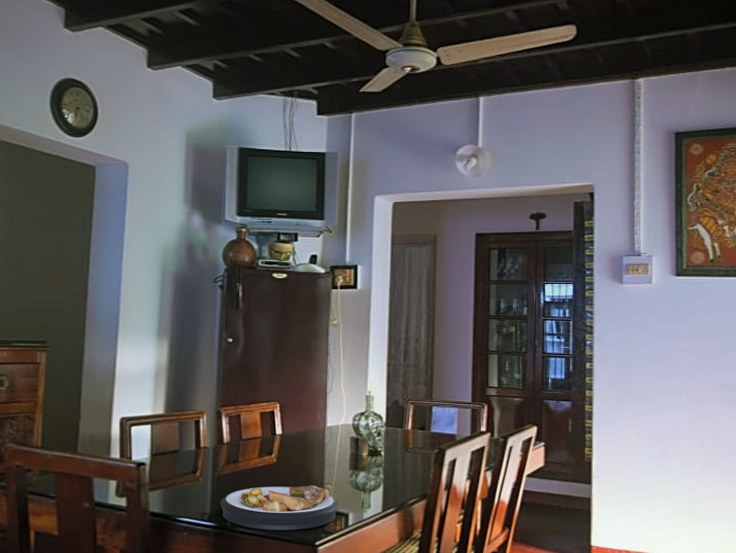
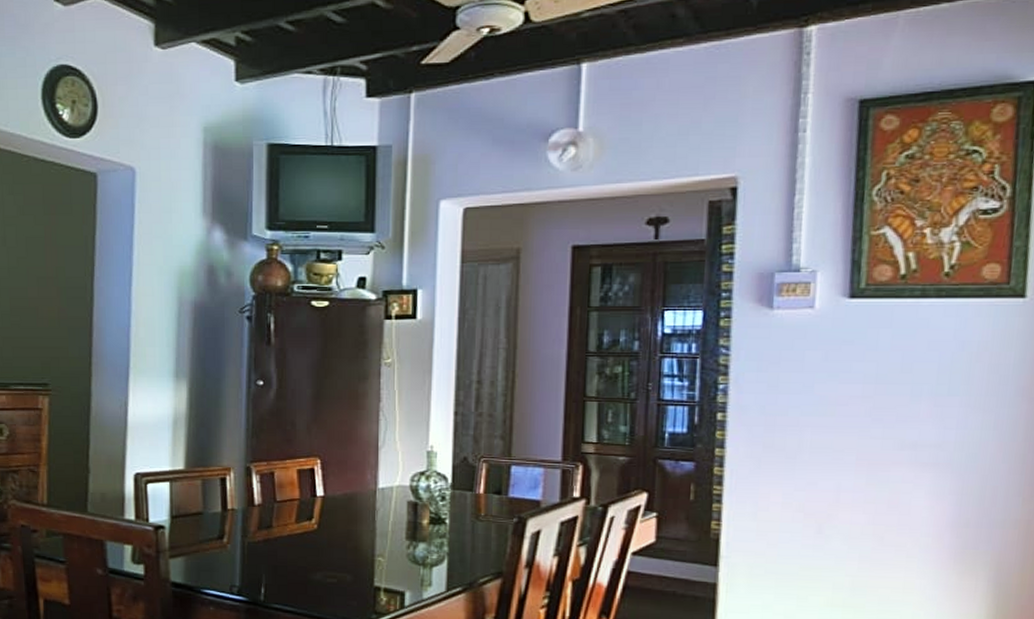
plate: present [220,485,339,530] -> none [251,556,394,609]

